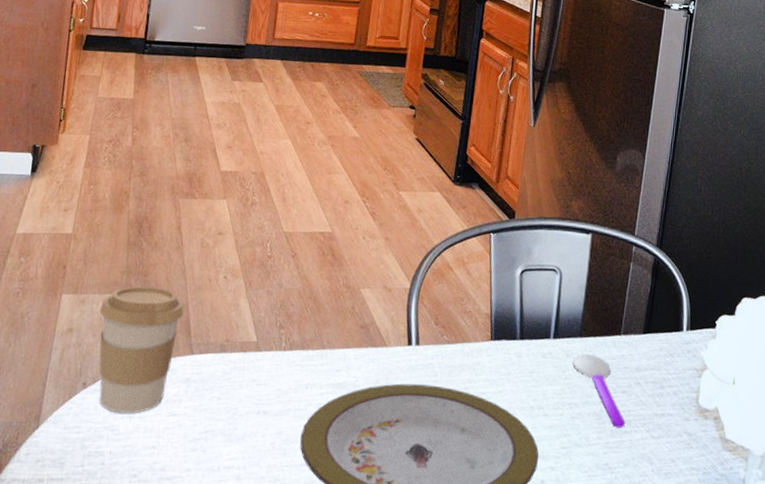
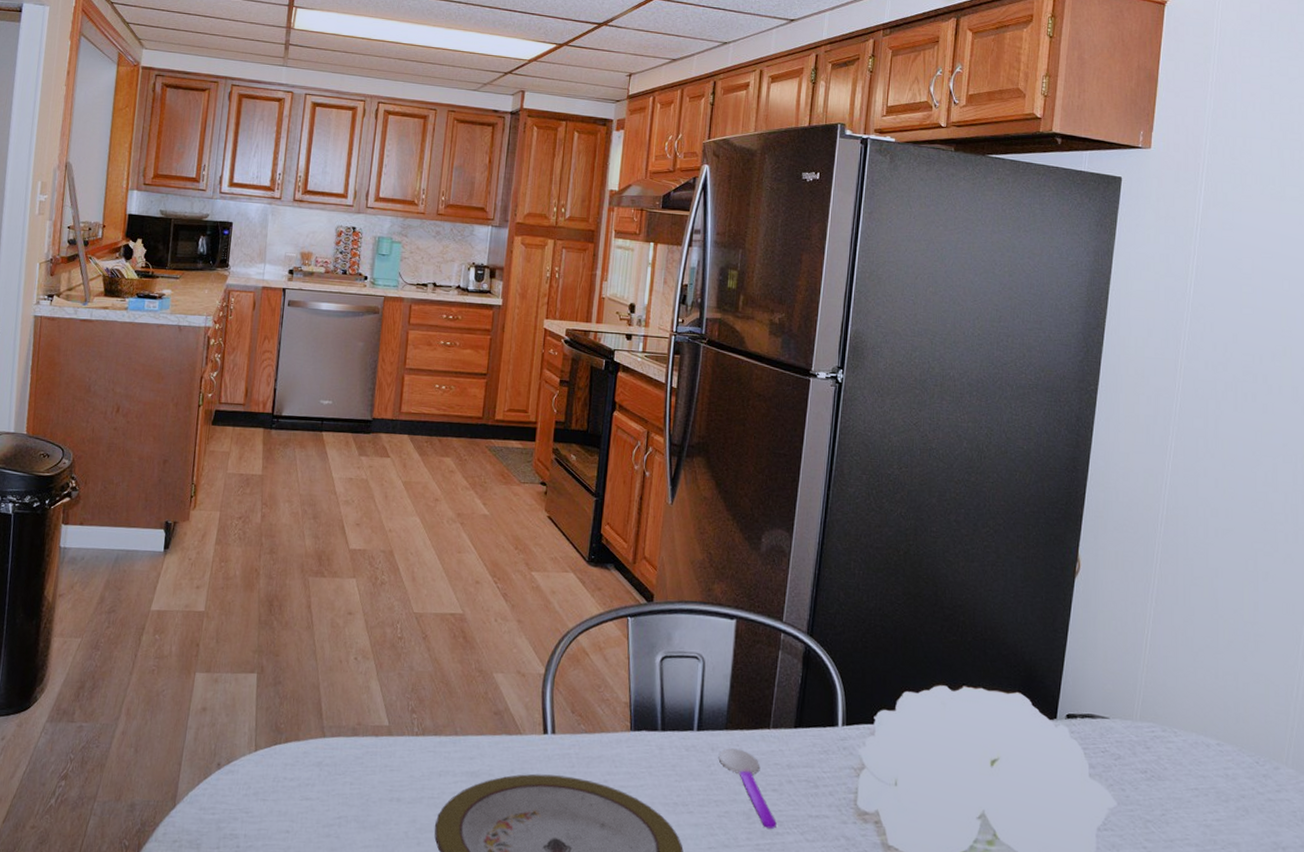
coffee cup: present [99,285,184,414] -> none [232,665,316,796]

